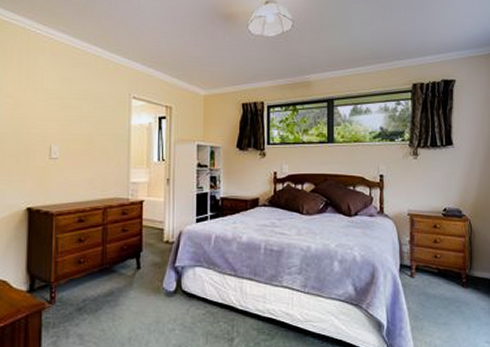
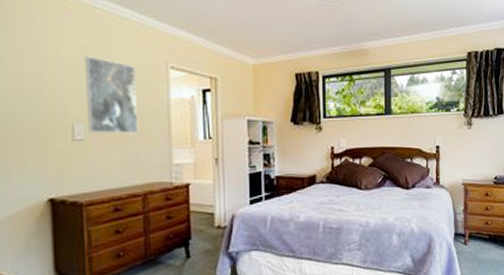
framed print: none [63,88,104,154] -> present [85,56,139,134]

